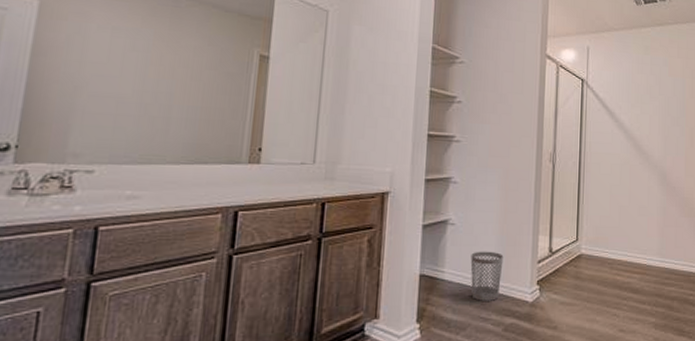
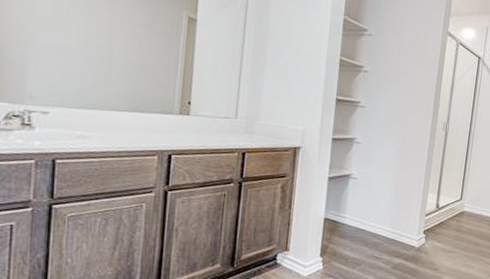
wastebasket: present [470,251,504,301] -> none [367,202,397,244]

